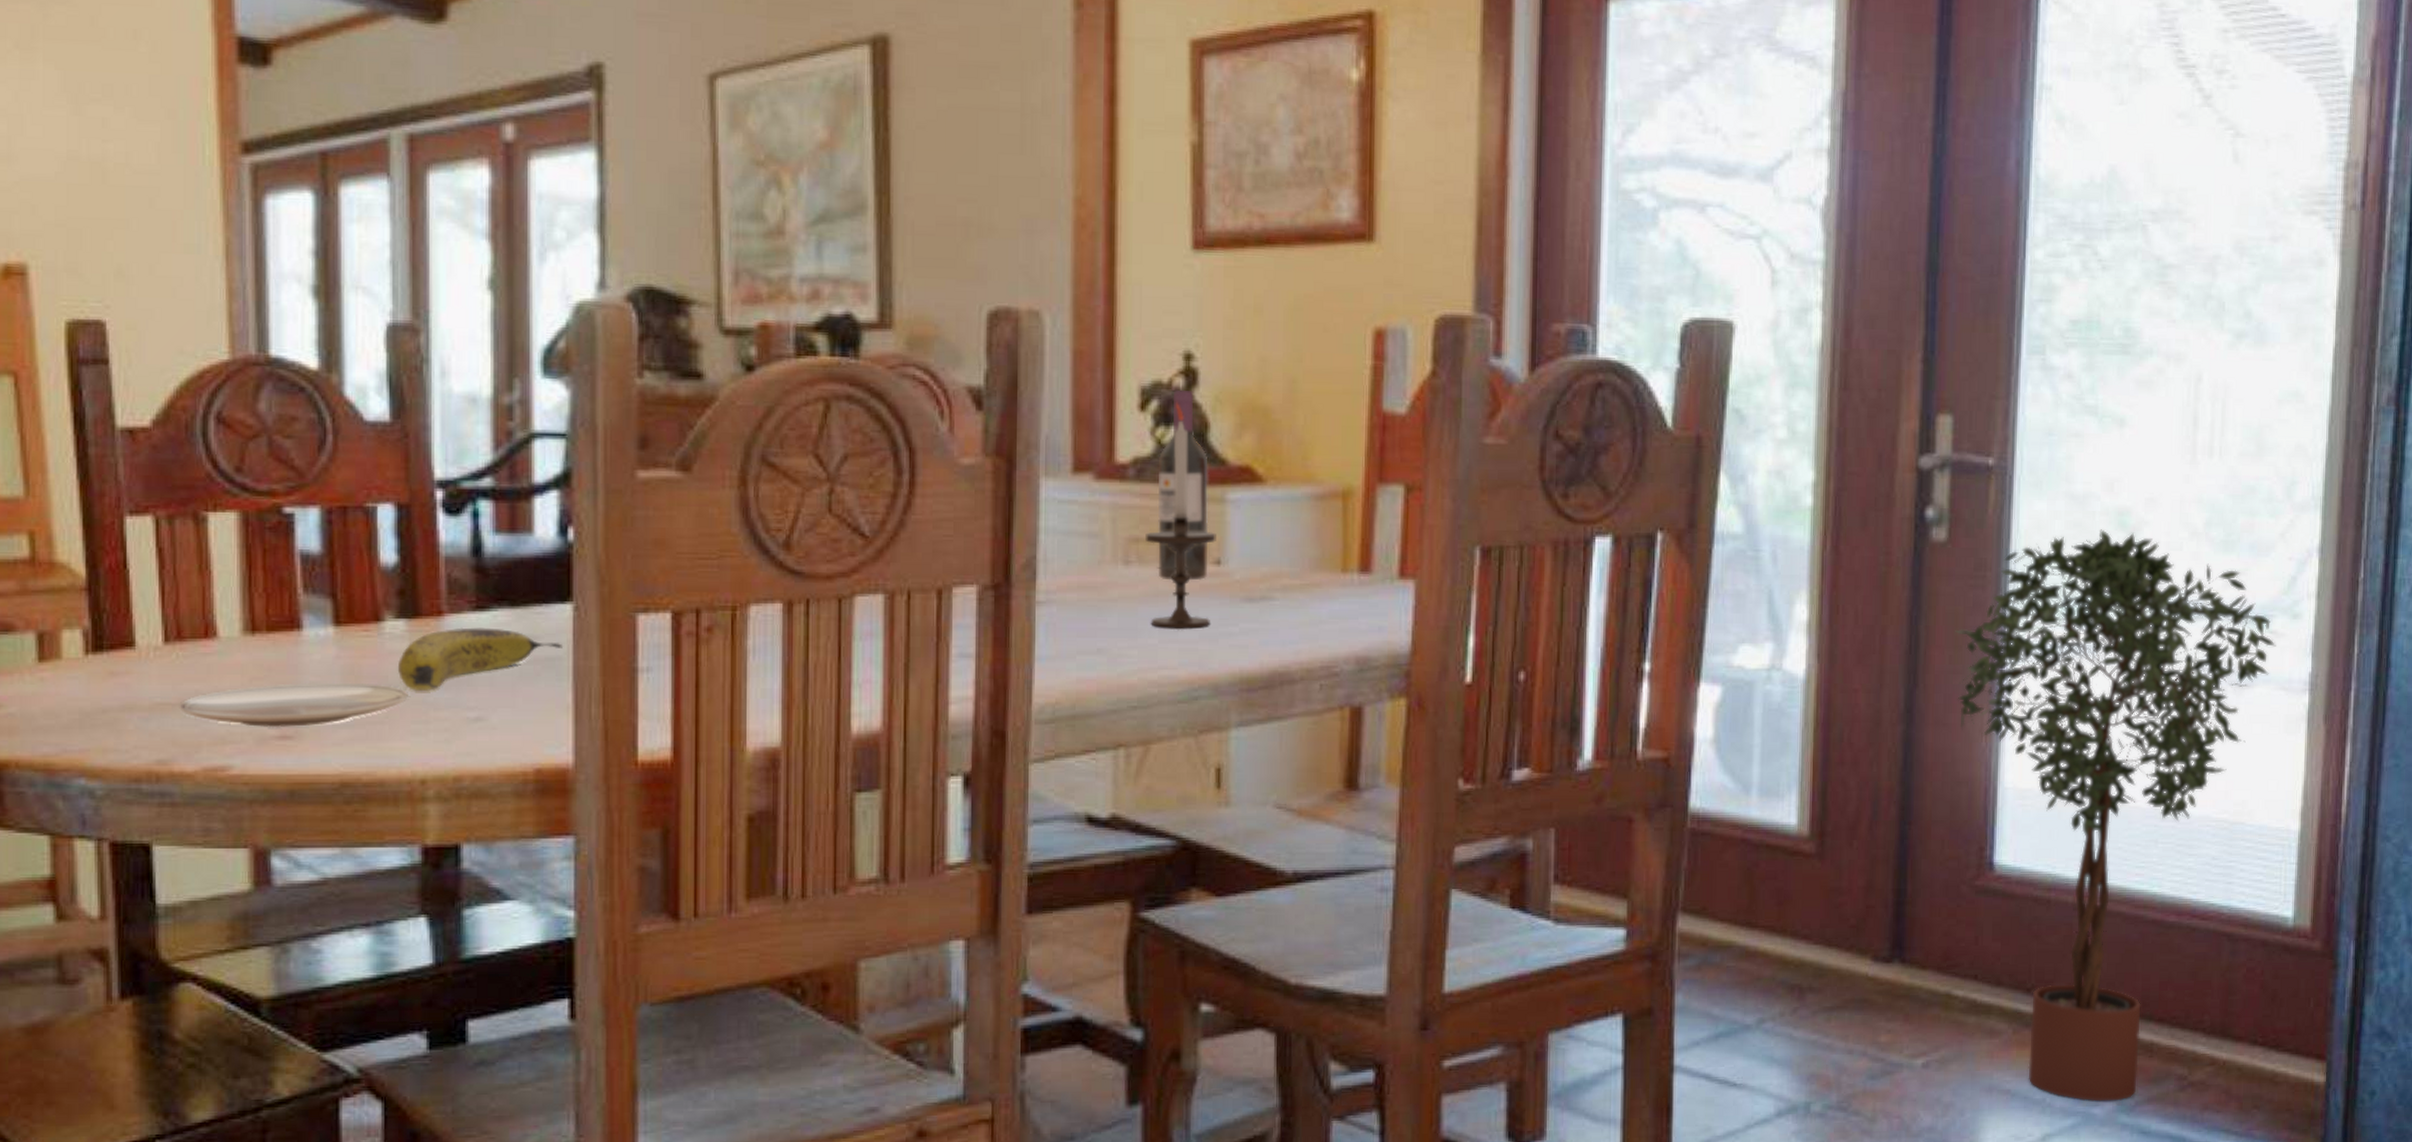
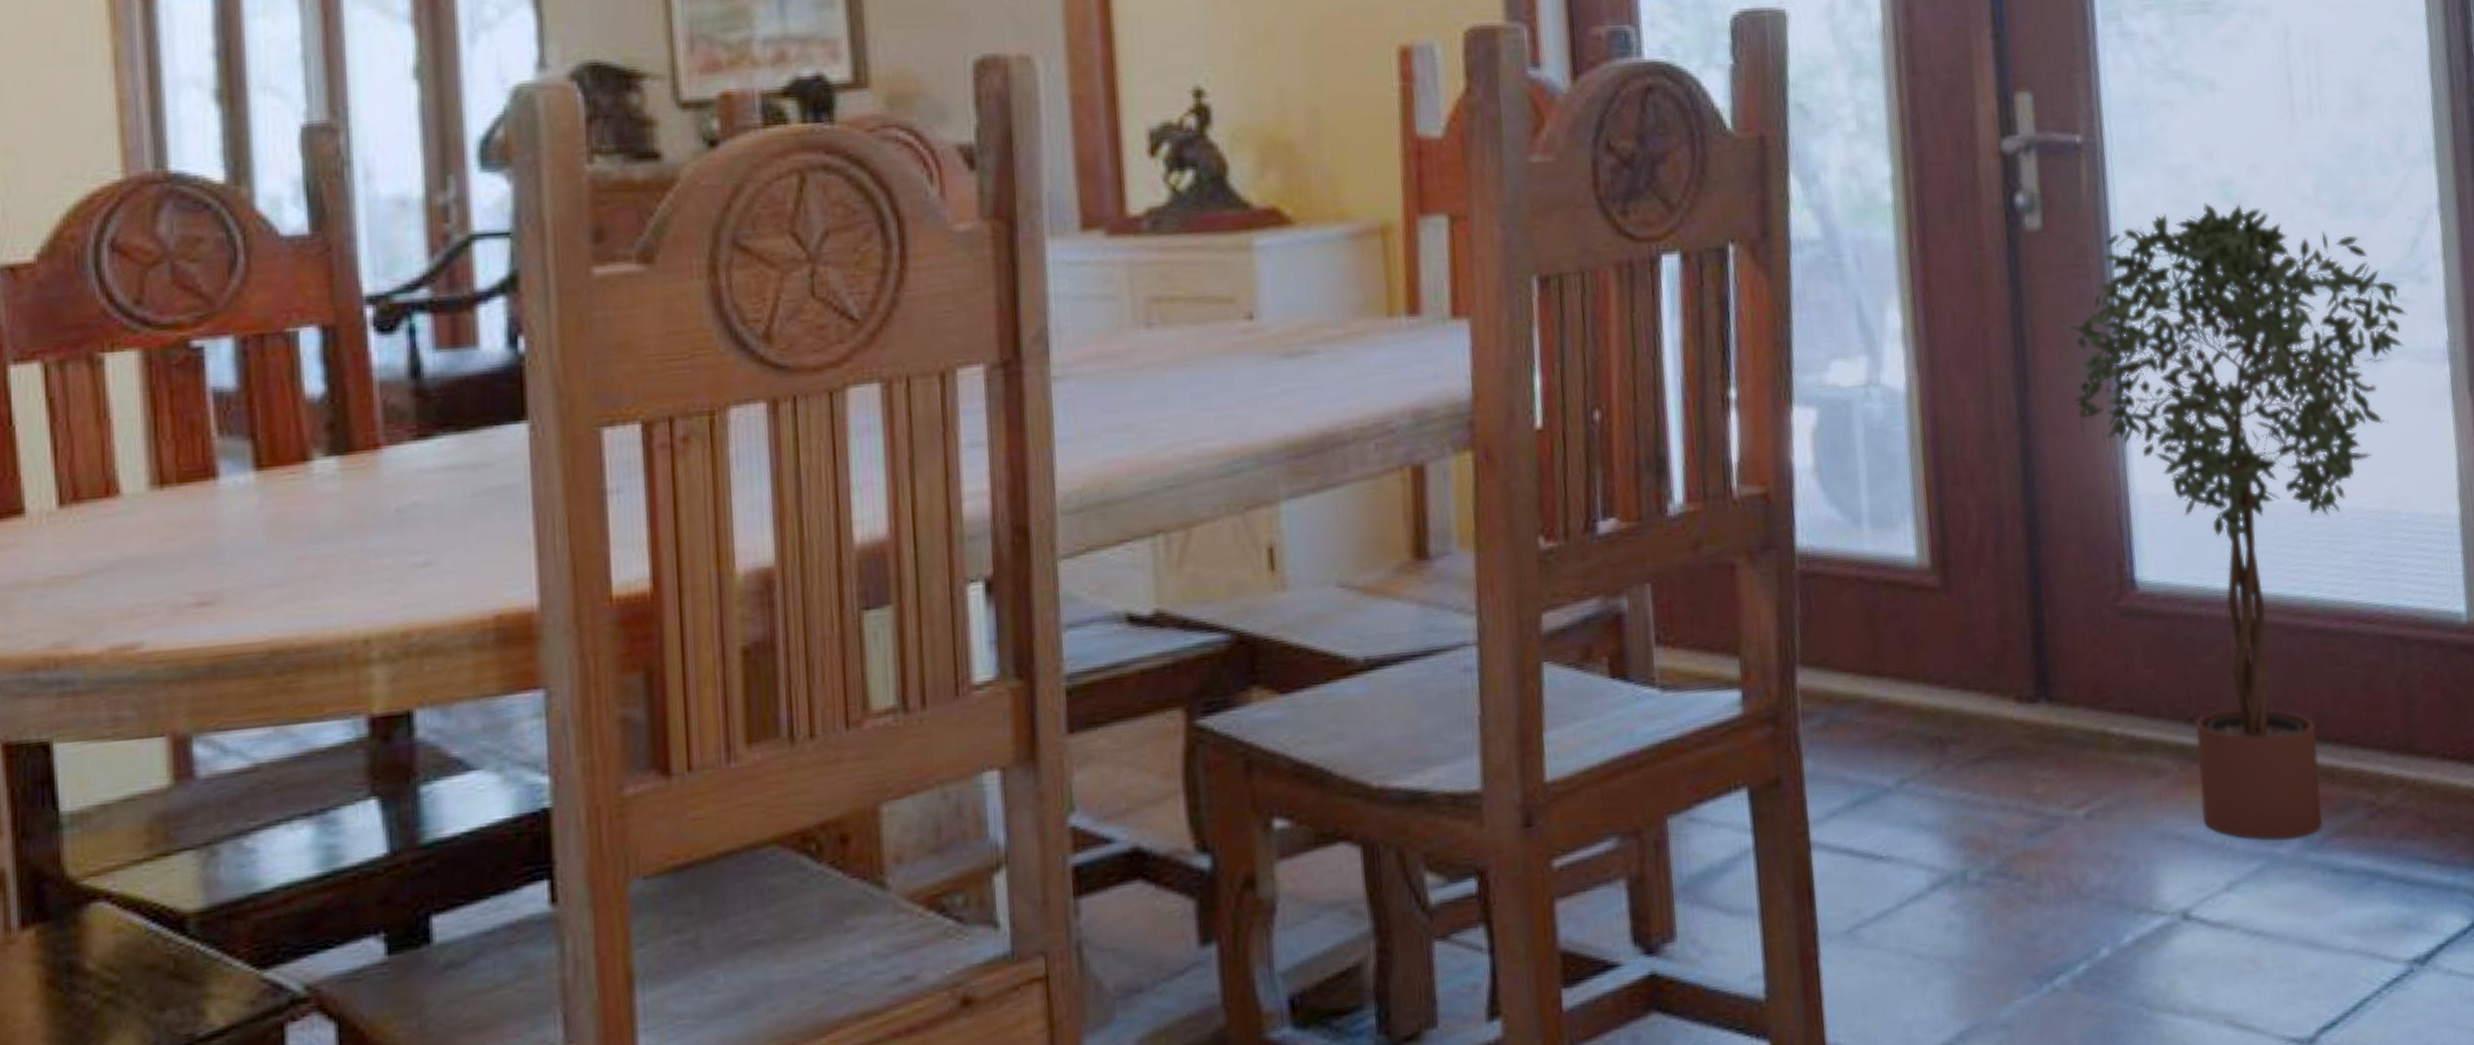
plate: present [179,682,408,728] -> none [78,533,344,595]
fruit: present [398,627,562,691] -> none [331,458,519,537]
candlestick: present [1145,401,1216,631] -> none [1167,142,1248,397]
wine bottle: present [1157,389,1209,581] -> none [1174,130,1239,342]

